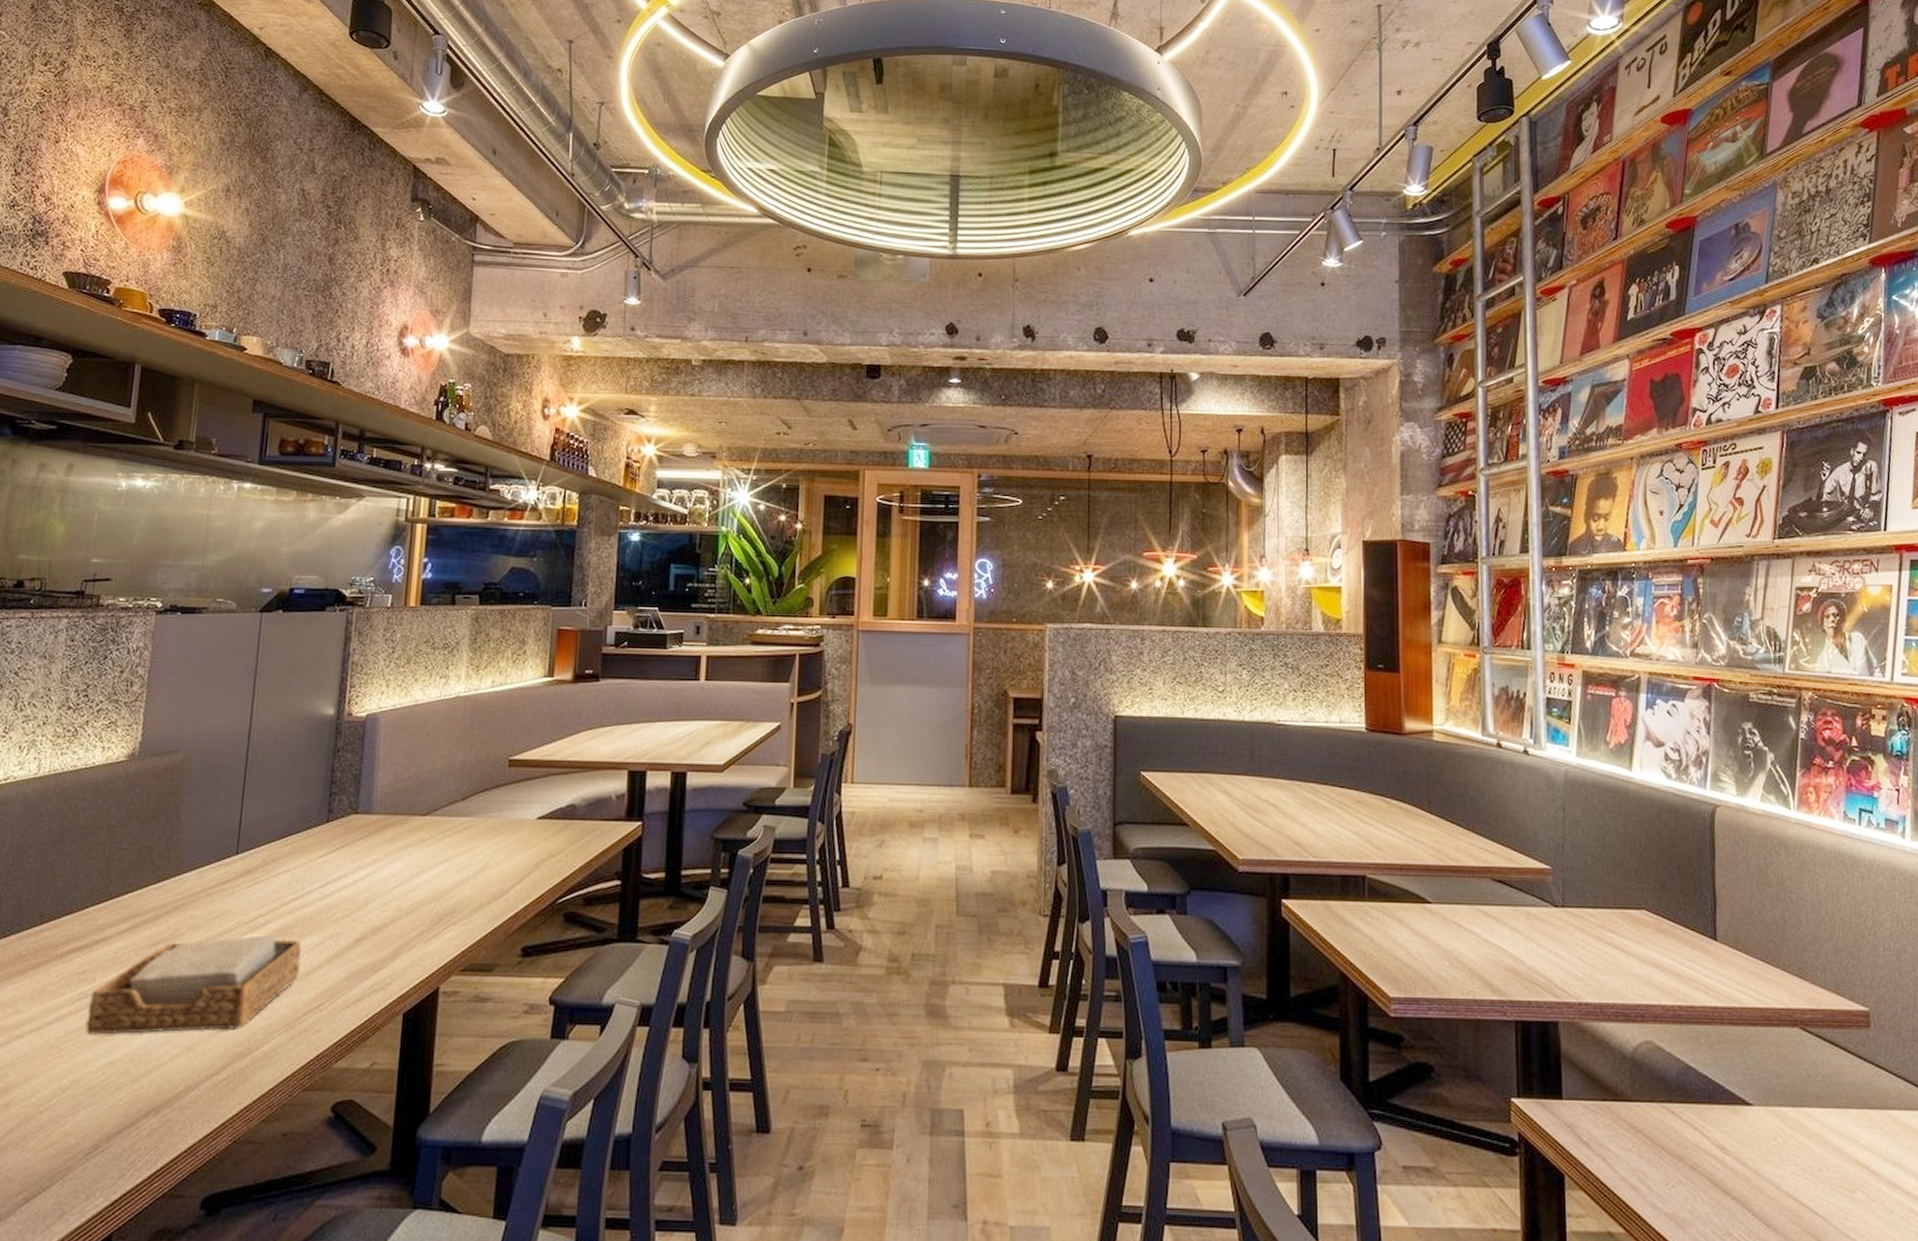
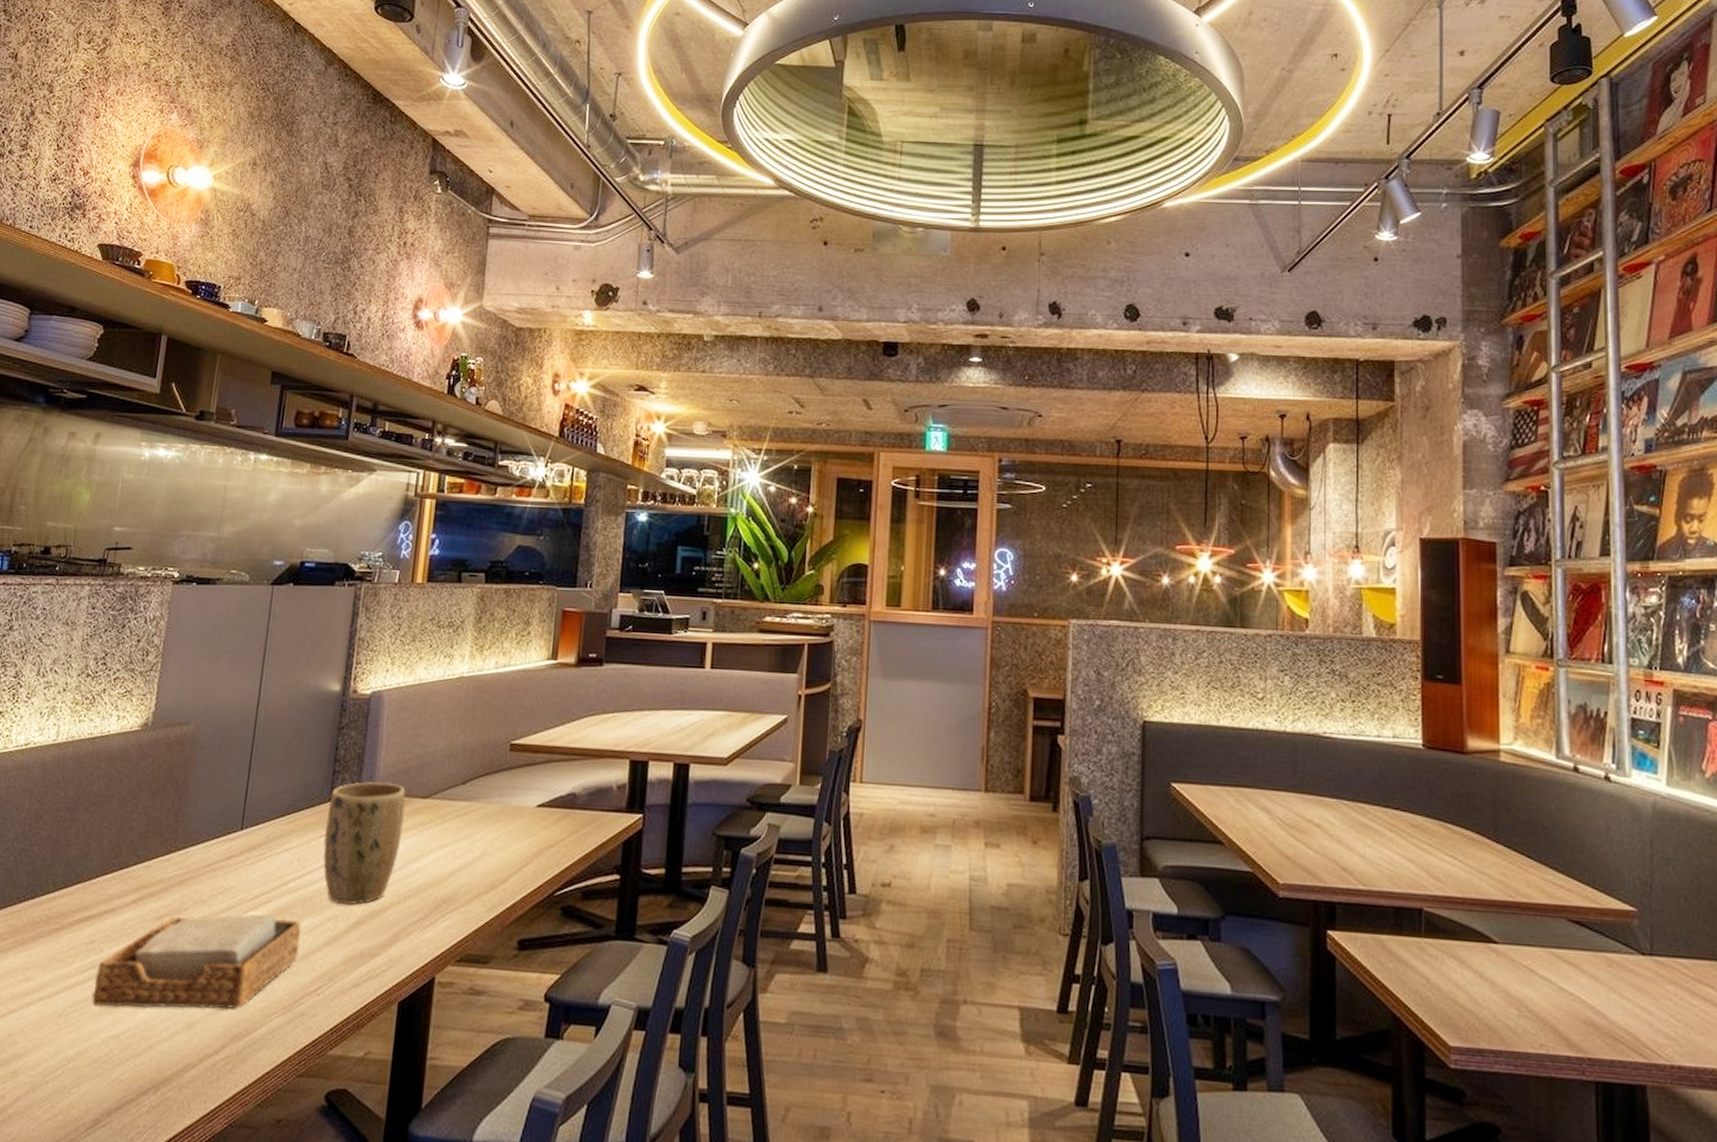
plant pot: none [322,801,405,923] -> present [323,781,406,906]

